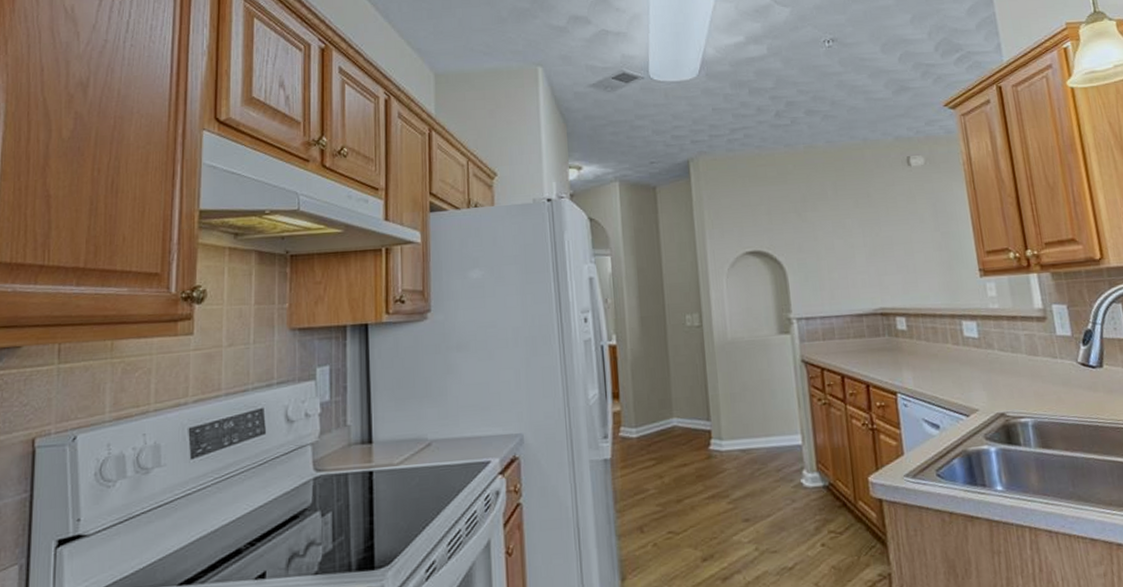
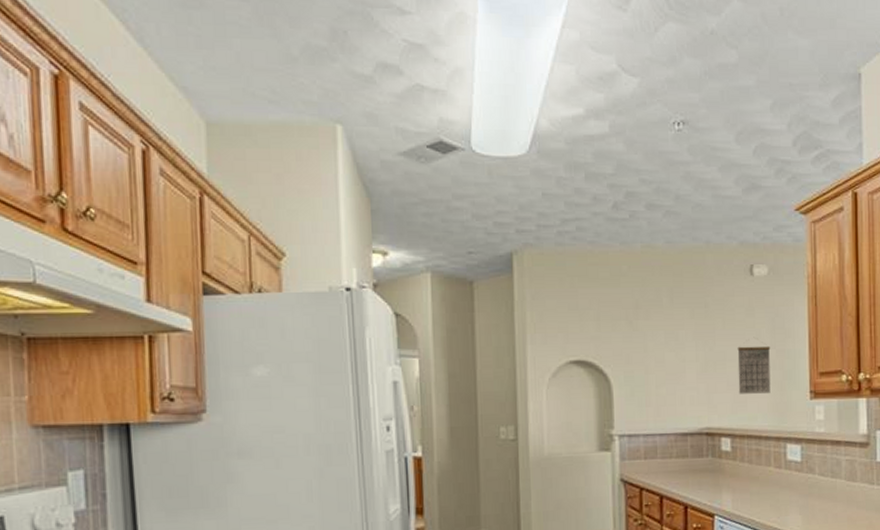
calendar: none [902,228,940,275] -> present [737,345,771,394]

